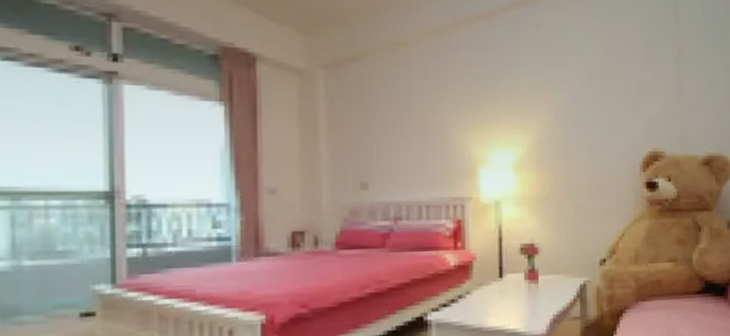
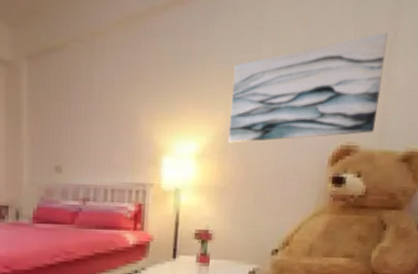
wall art: none [542,49,676,152] -> present [228,32,388,143]

